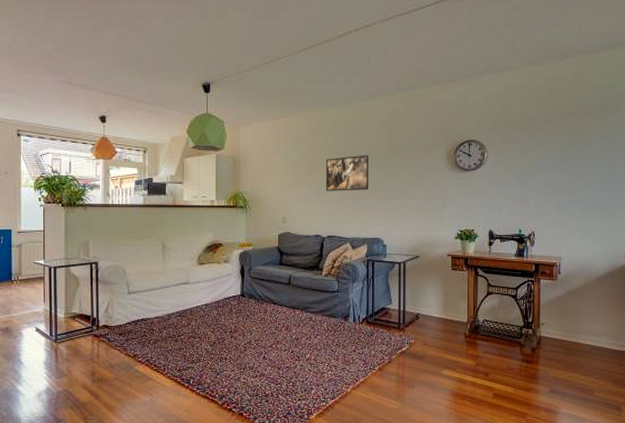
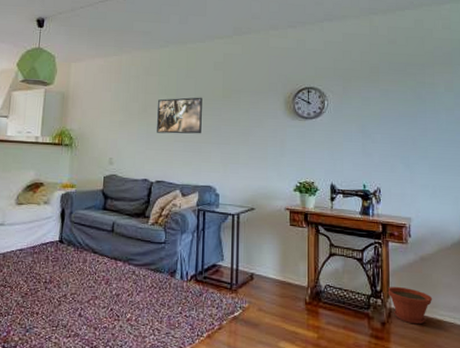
plant pot: none [537,317,578,349] -> present [386,286,433,325]

